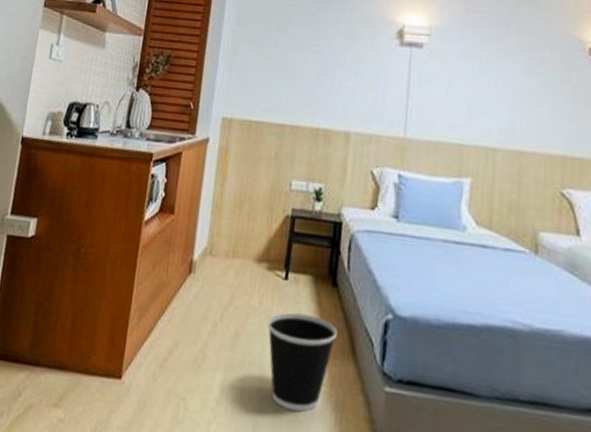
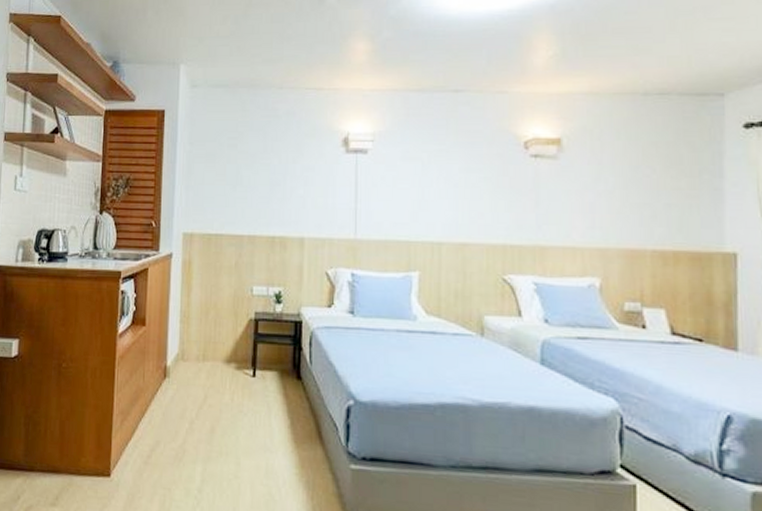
wastebasket: present [267,312,337,412] -> none [239,406,304,493]

